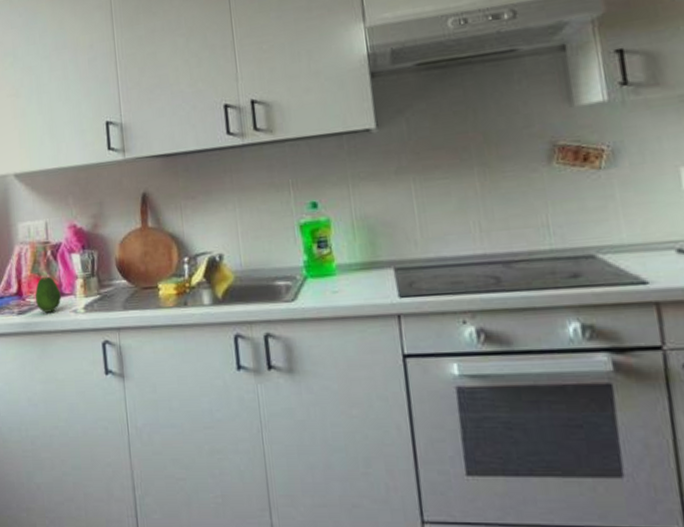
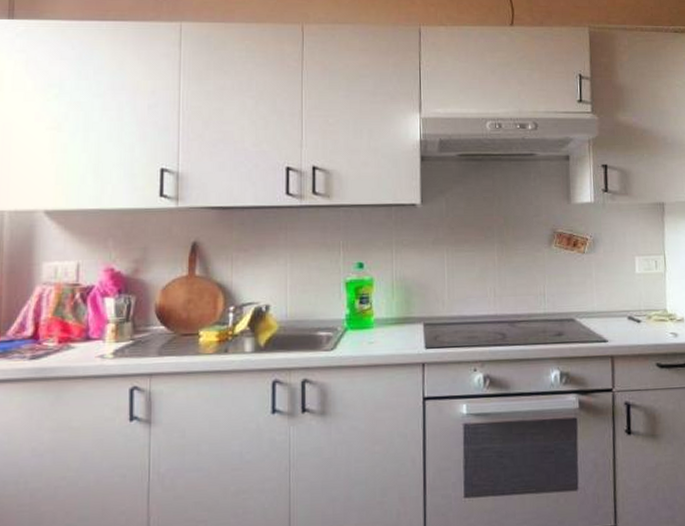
fruit: present [35,276,61,313] -> none [54,319,87,358]

